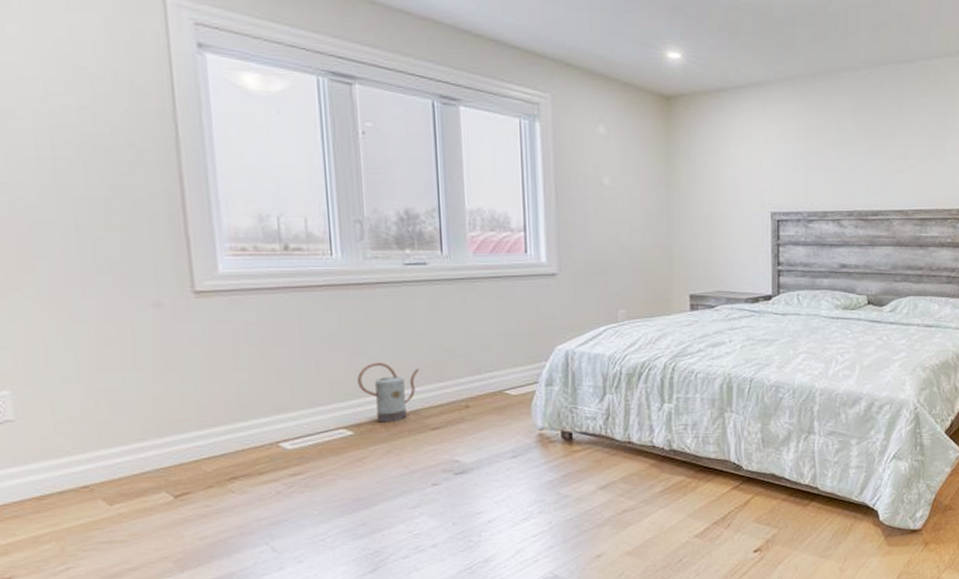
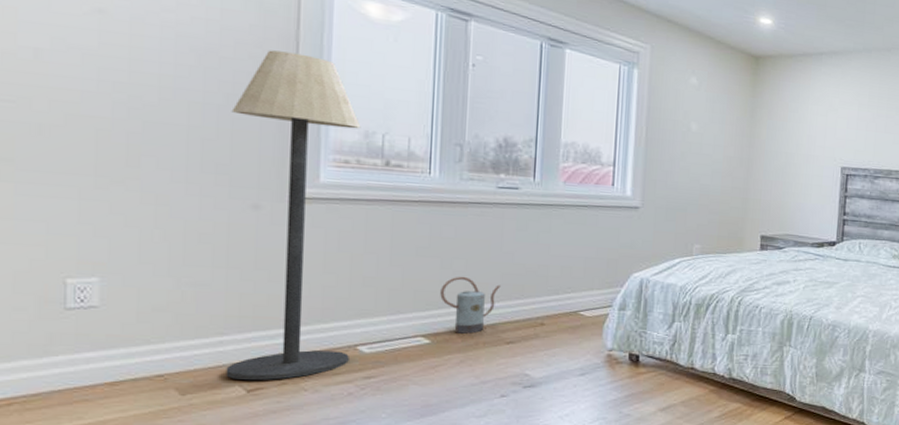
floor lamp: none [118,135,273,486] -> present [225,50,361,381]

